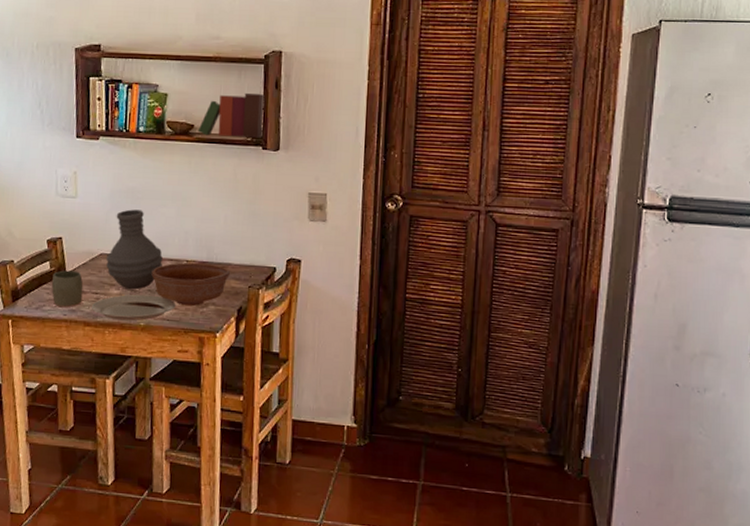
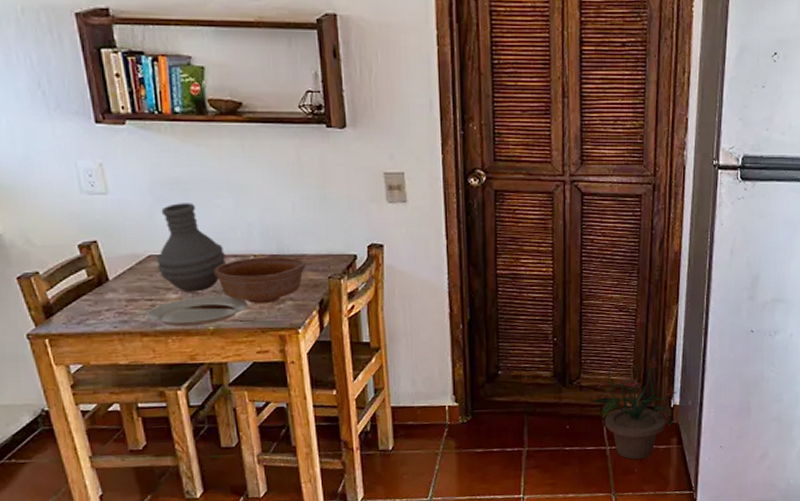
mug: present [52,270,84,308] -> none [92,277,135,320]
books: present [197,92,265,138] -> none [247,63,325,115]
potted plant: none [493,395,588,513] -> present [591,355,677,460]

